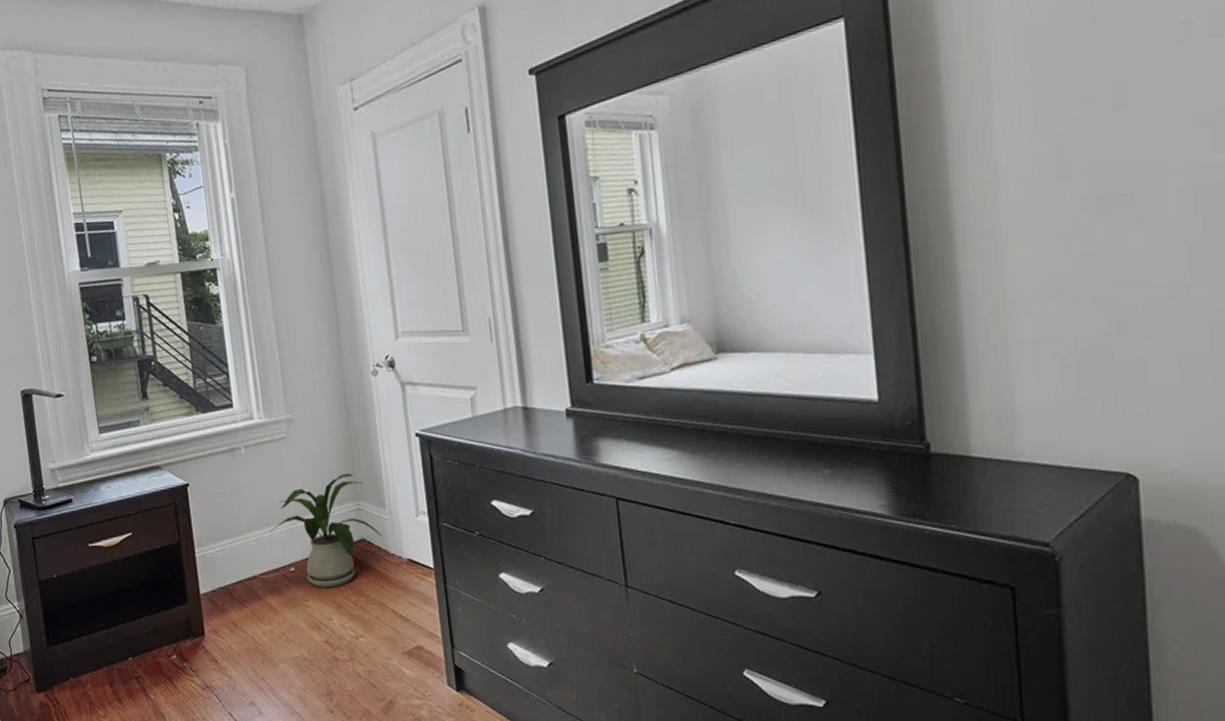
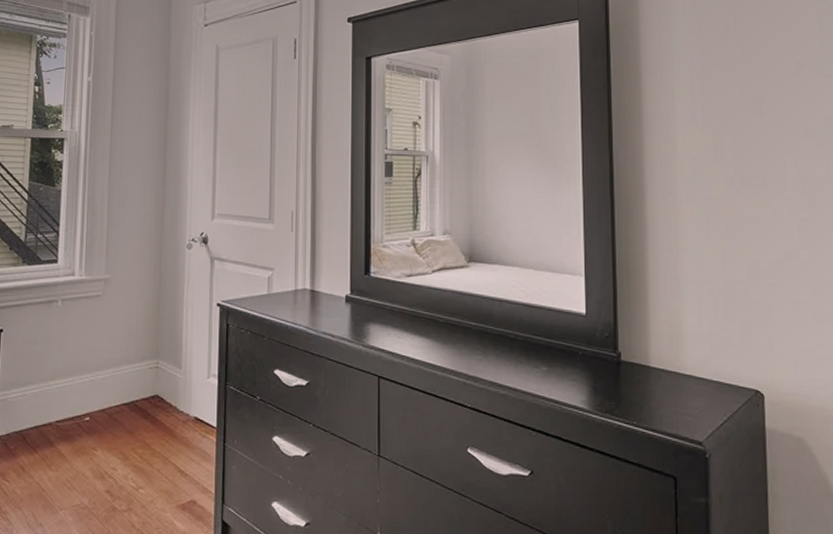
house plant: present [269,473,382,587] -> none [72,333,174,438]

